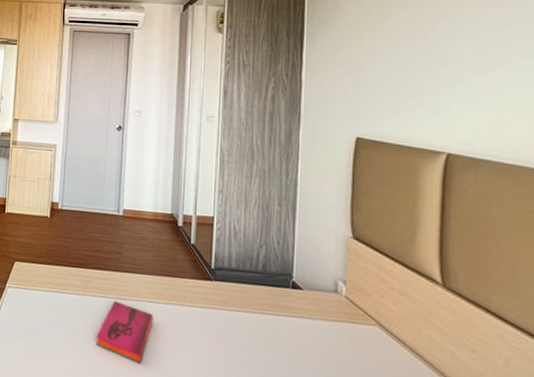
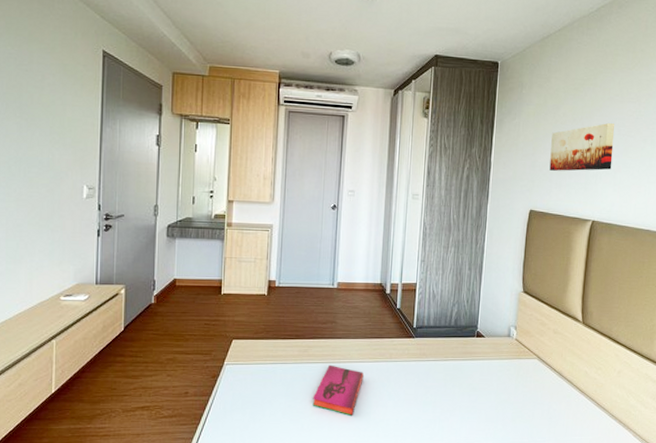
wall art: none [380,33,472,92] -> present [549,123,615,171]

